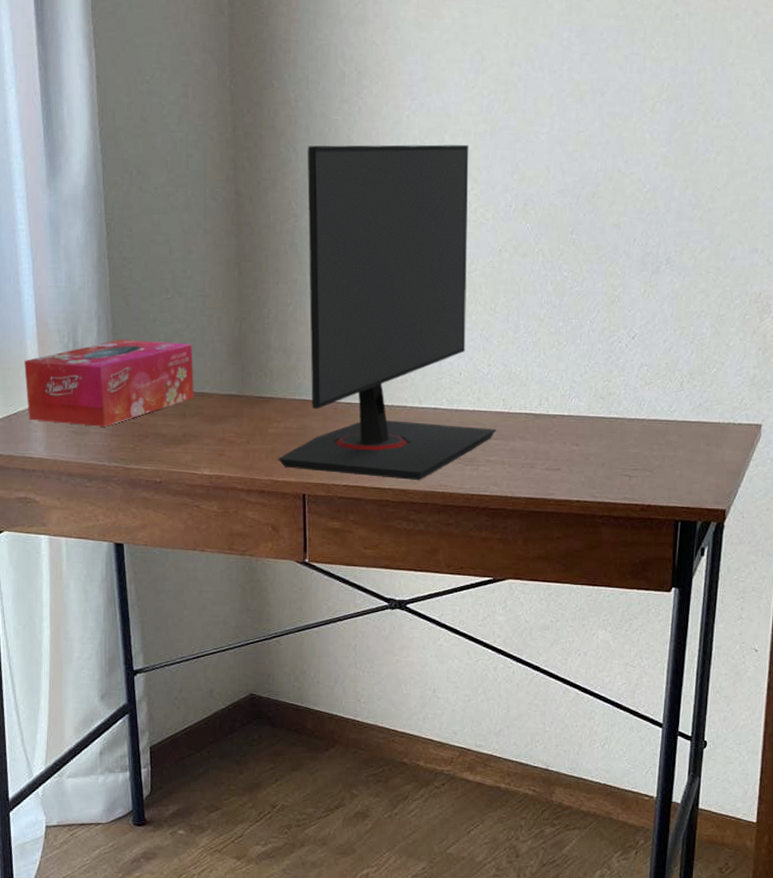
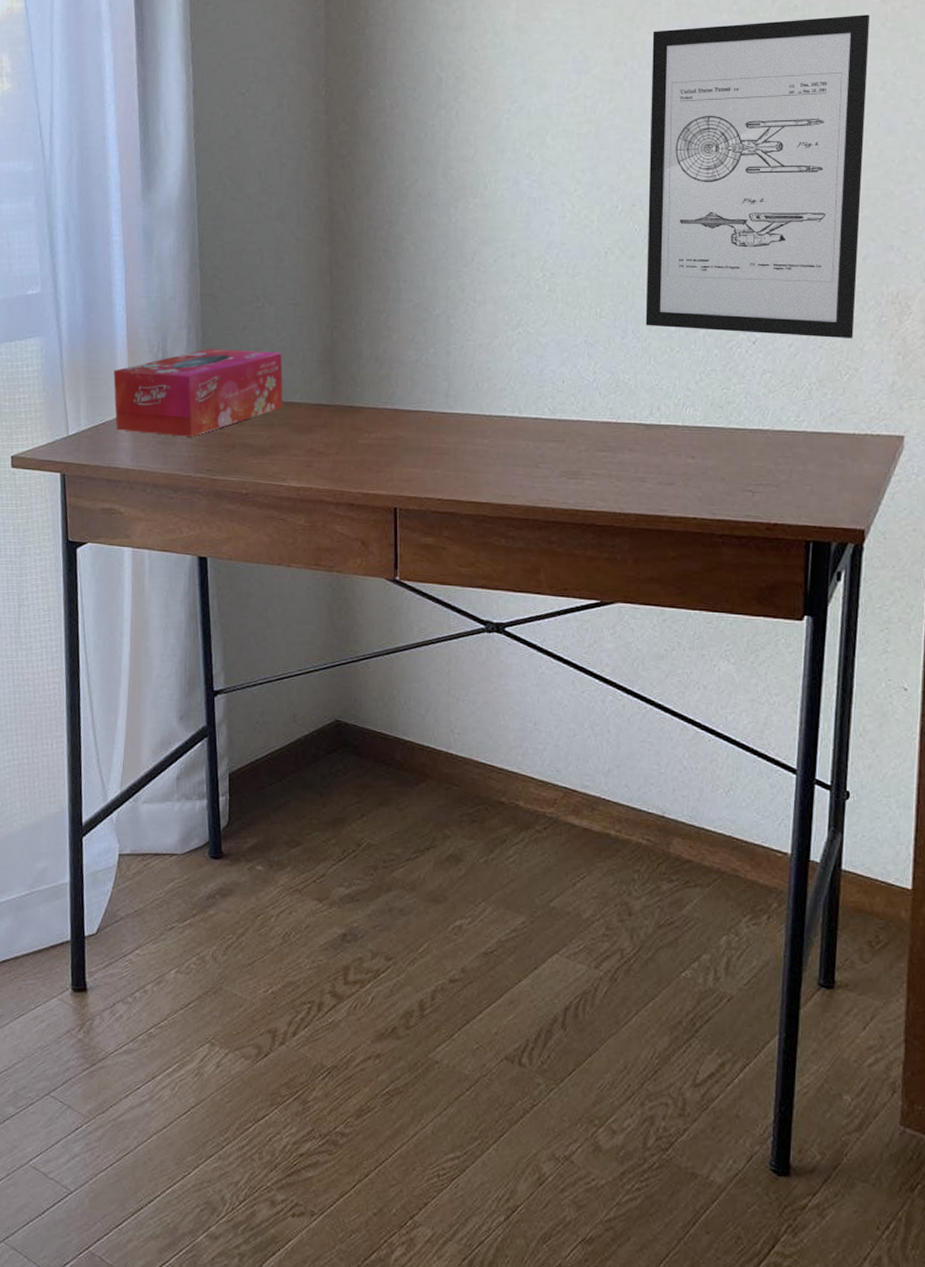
computer monitor: present [277,144,496,481] -> none [367,146,603,495]
wall art: none [536,26,744,335] -> present [645,14,870,339]

